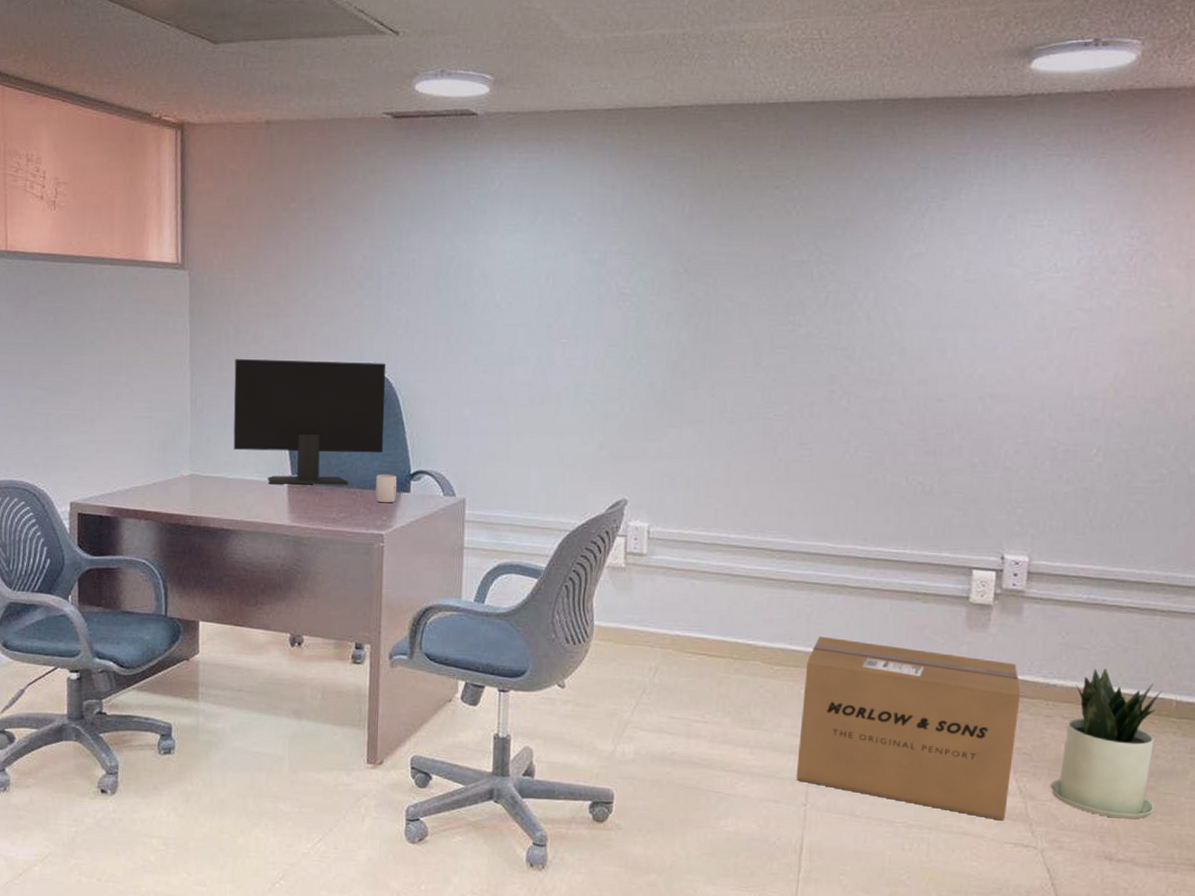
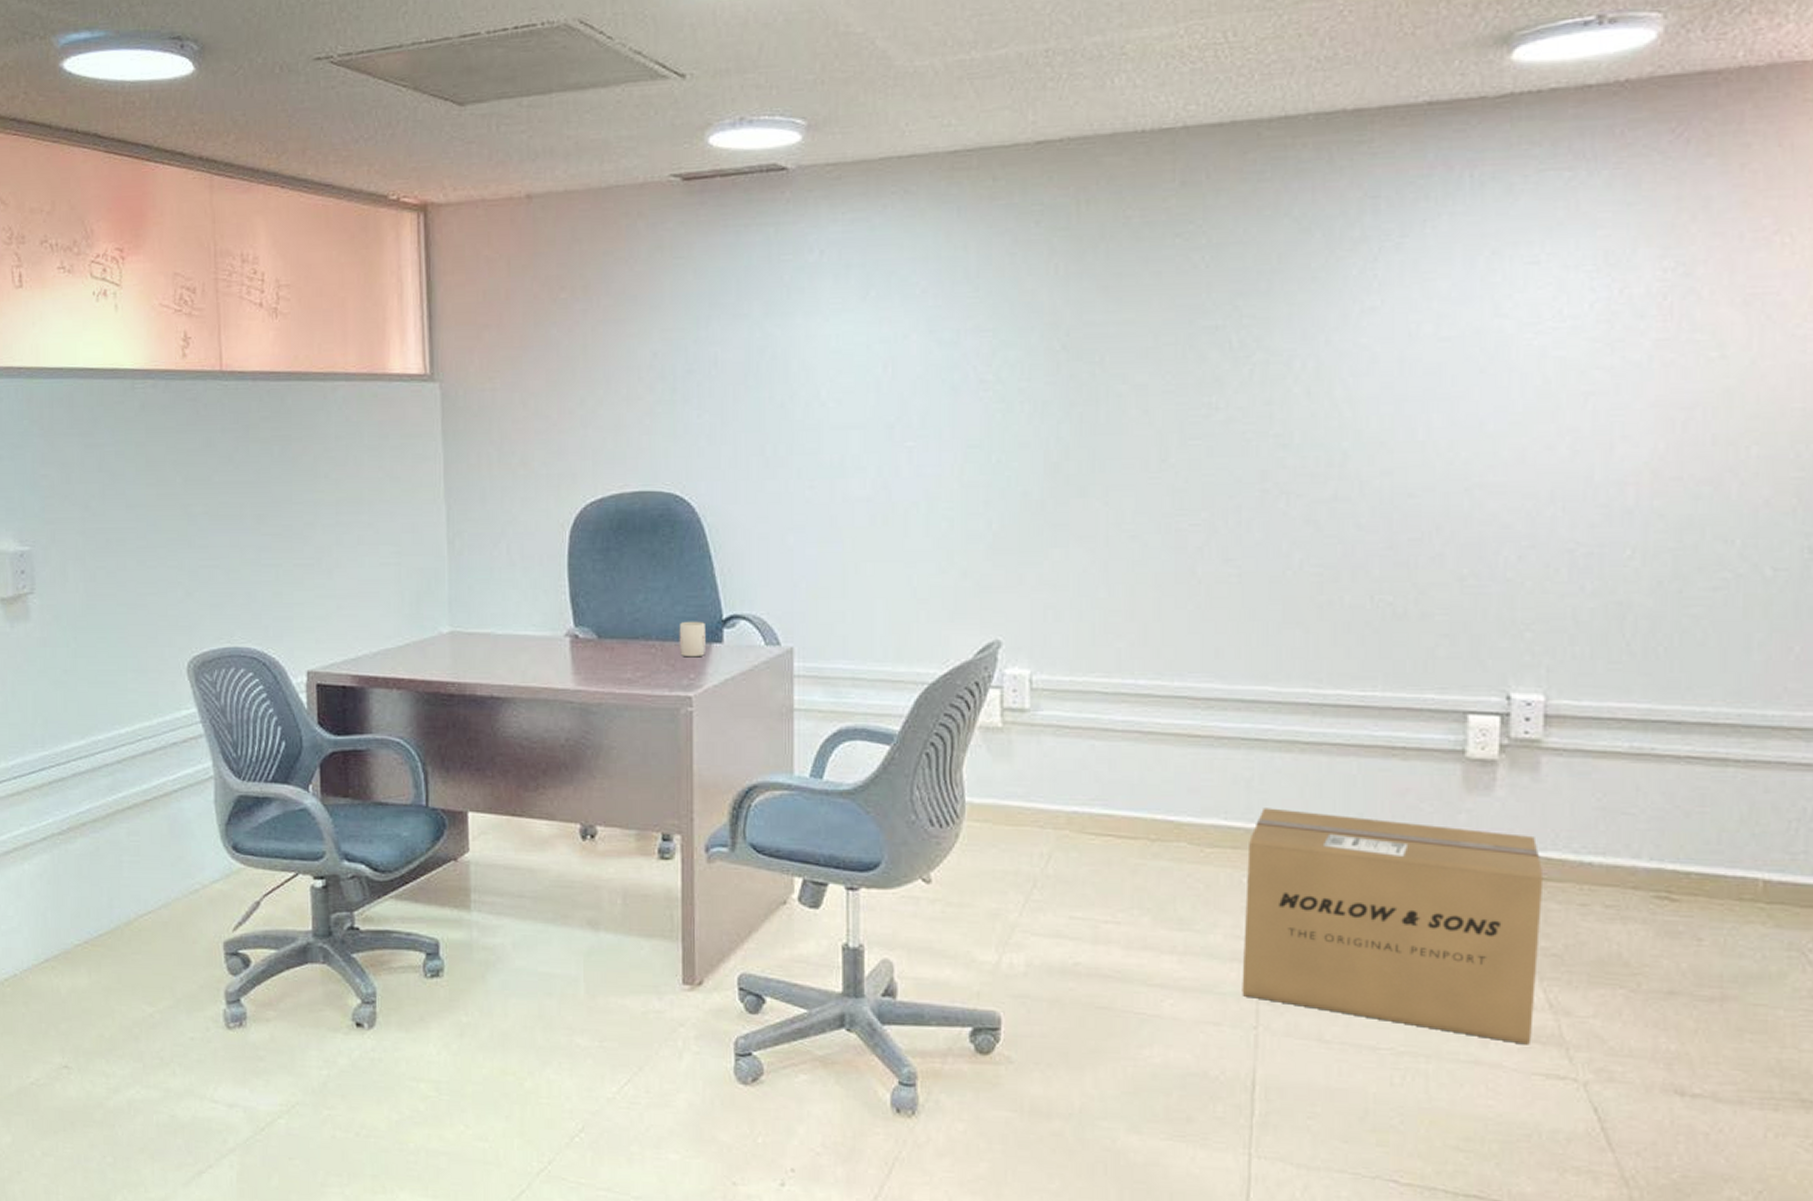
computer monitor: present [233,359,386,486] -> none [499,483,687,640]
planter: present [1049,668,1163,819] -> none [1590,839,1743,1040]

